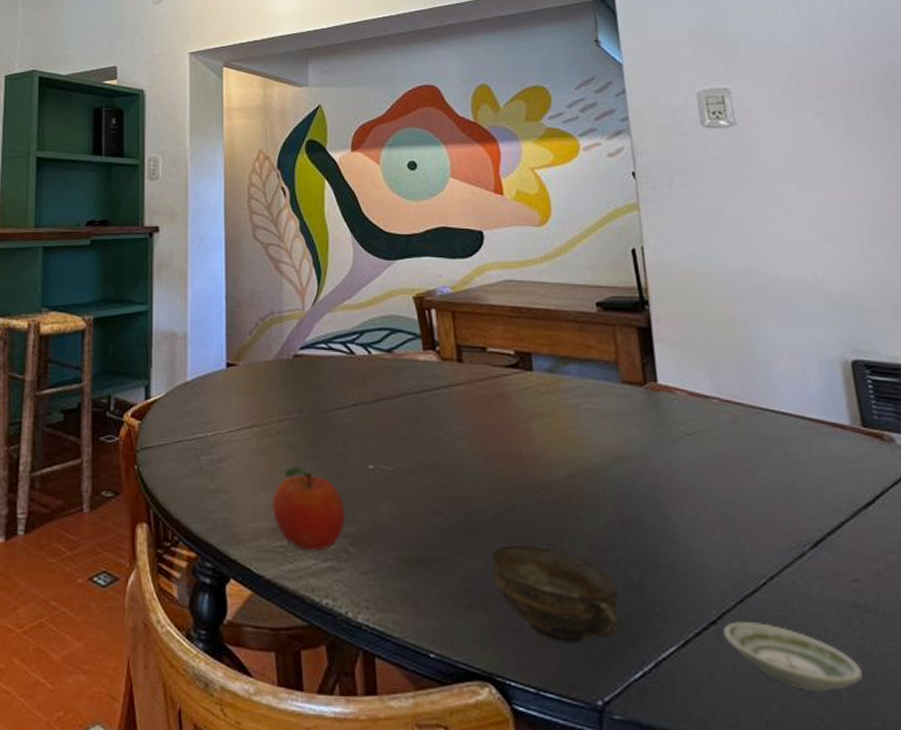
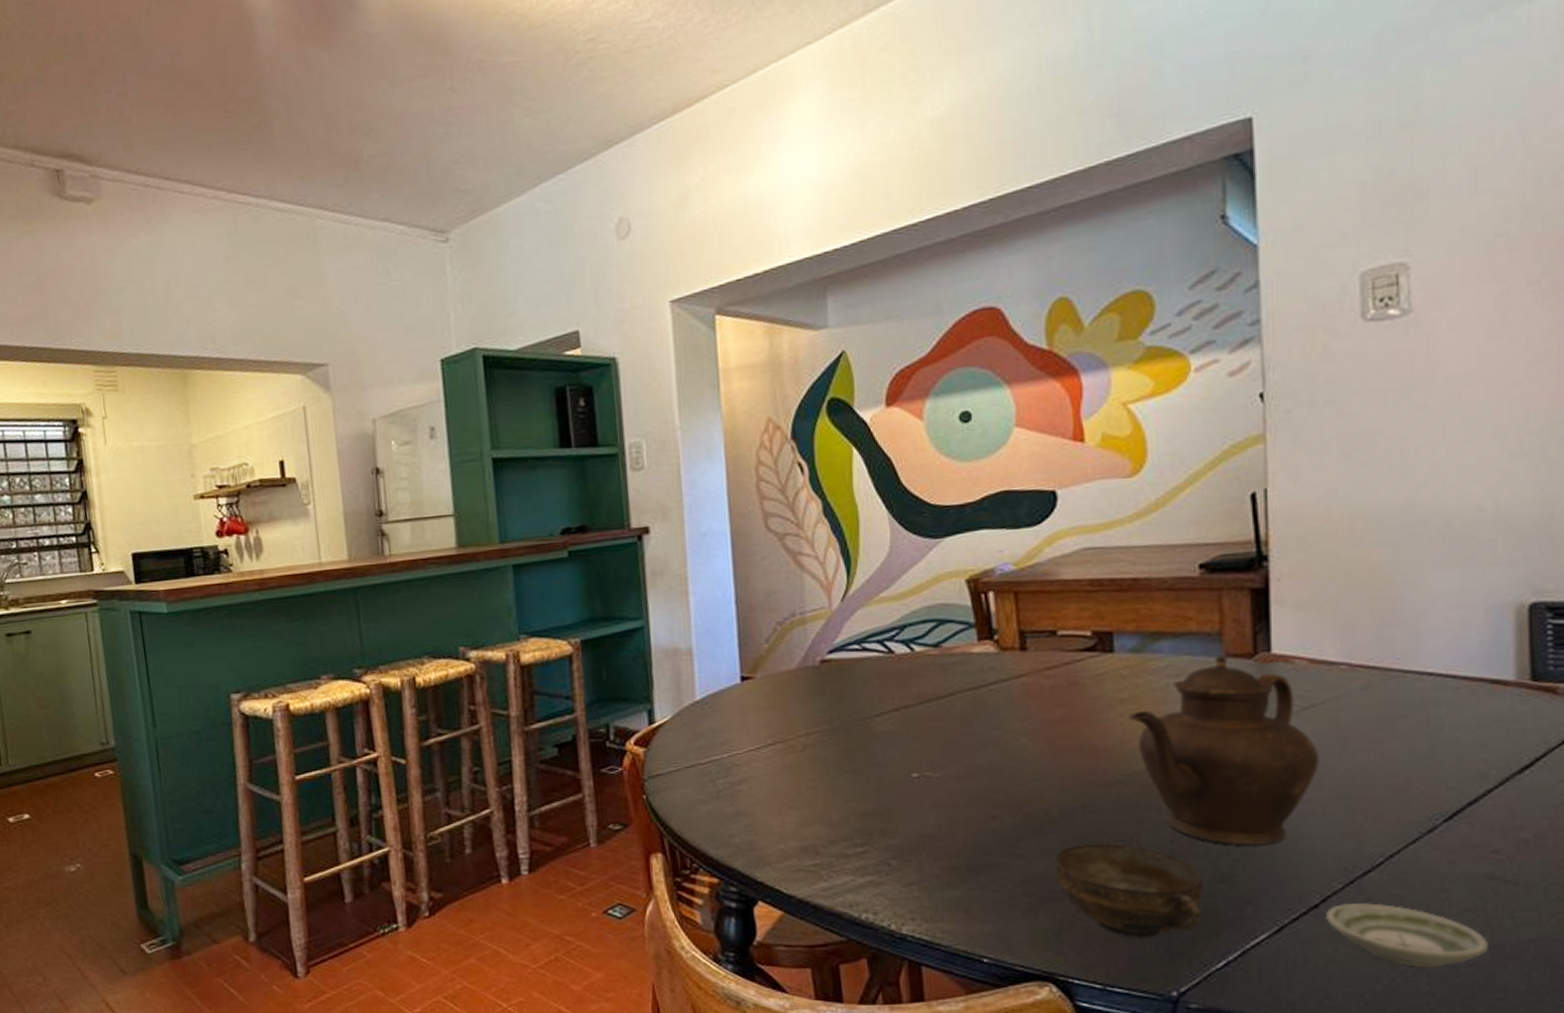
fruit: present [272,465,345,552] -> none [801,780,886,868]
teapot: none [547,381,705,559] -> present [1128,654,1321,846]

